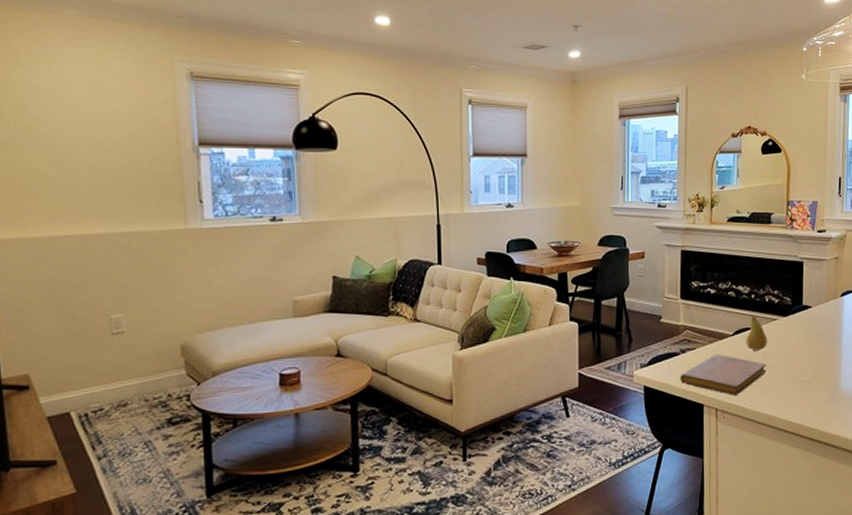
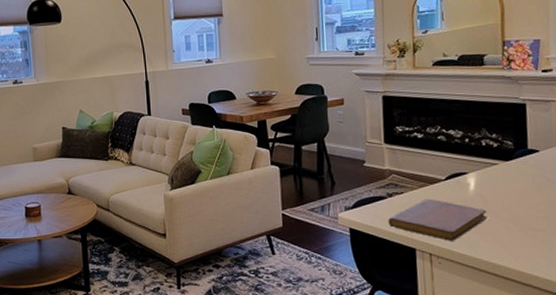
fruit: present [746,314,768,351] -> none [461,159,488,196]

